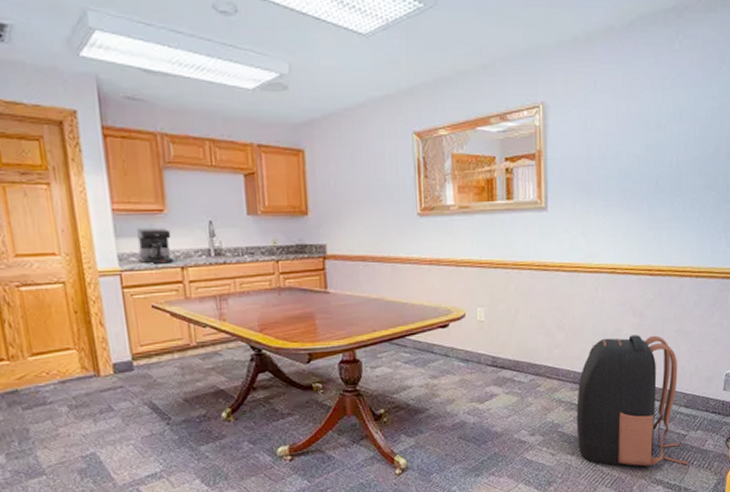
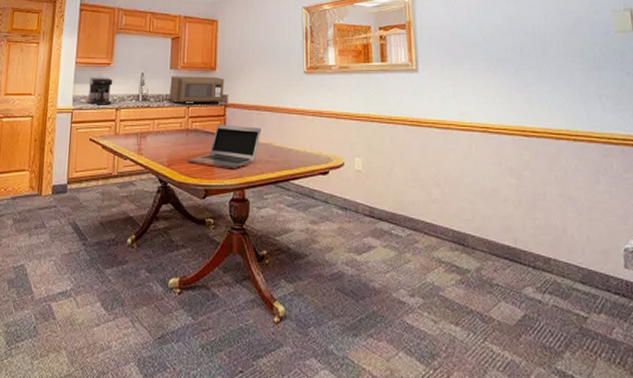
microwave: none [249,222,321,258] -> present [169,76,225,104]
laptop: none [284,279,370,330] -> present [187,125,261,170]
backpack: present [576,335,688,468] -> none [457,196,595,356]

